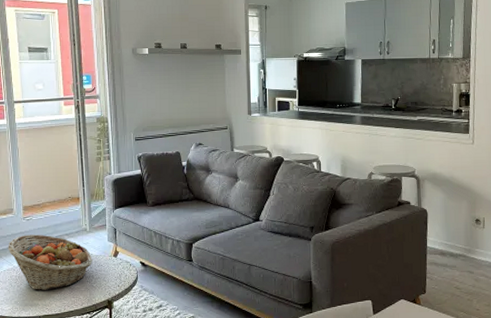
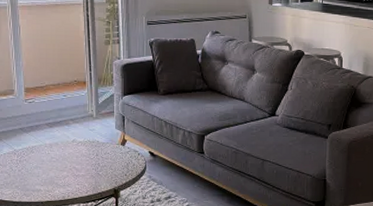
fruit basket: present [8,234,92,290] -> none [8,118,99,176]

